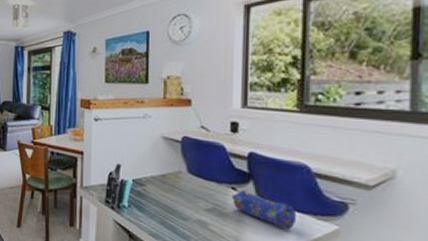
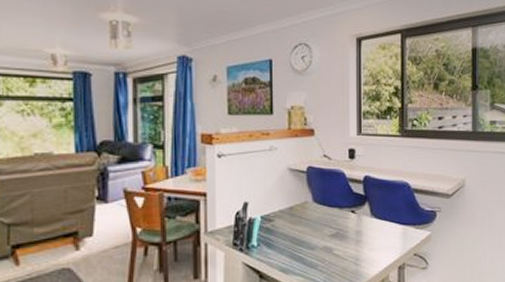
pencil case: present [231,190,297,229] -> none [351,212,402,241]

